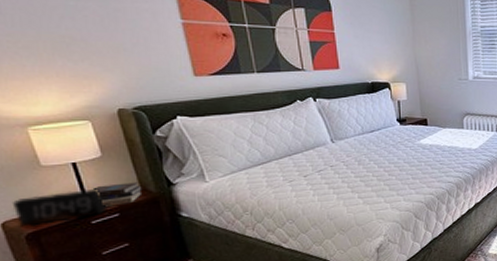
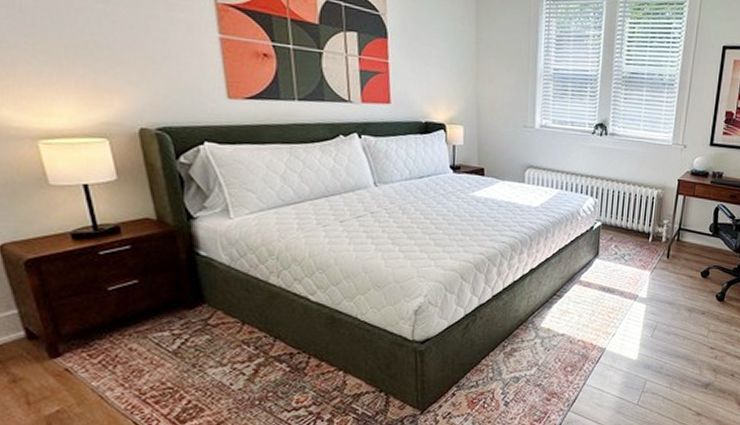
alarm clock: present [11,188,108,227] -> none [13,215,118,252]
books: present [92,182,143,207] -> none [103,211,159,237]

